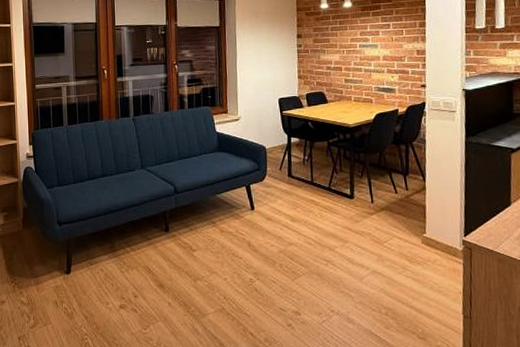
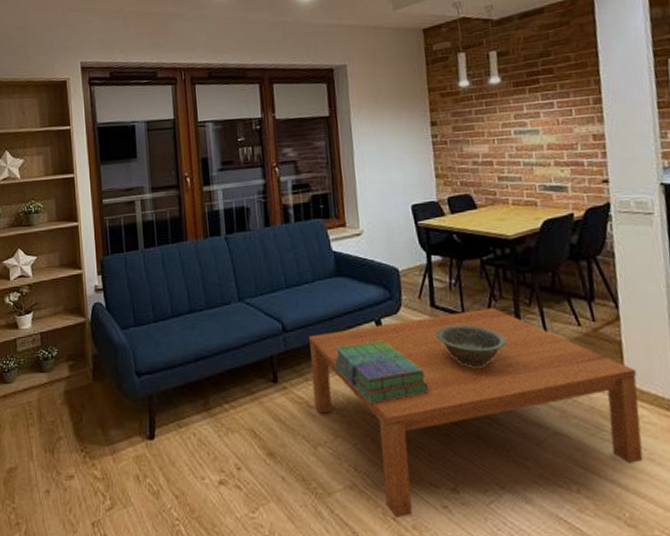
coffee table: none [195,179,435,334] -> present [309,308,644,519]
stack of books: none [212,201,283,249] -> present [332,340,429,404]
decorative bowl: none [290,190,342,222] -> present [435,324,507,367]

